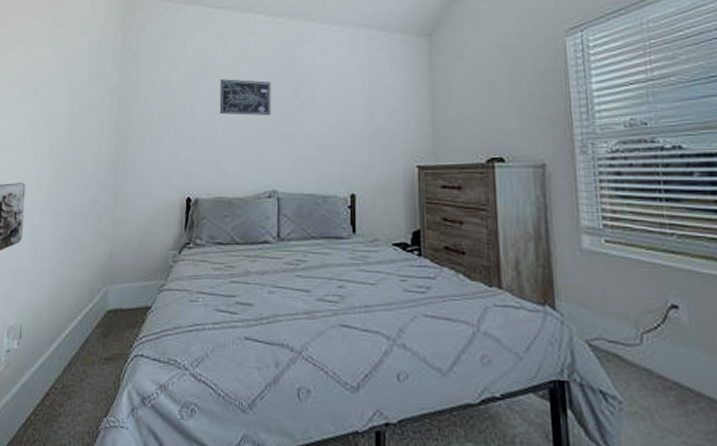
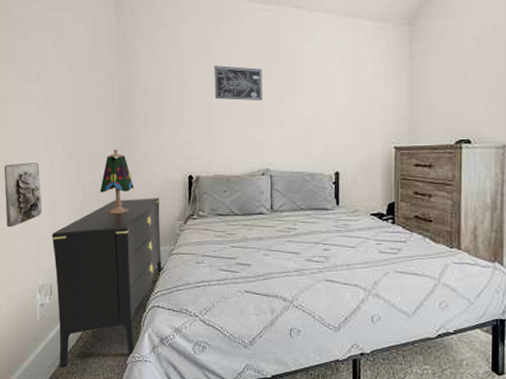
dresser: none [18,223,153,435] -> present [51,198,163,369]
table lamp: none [87,167,126,242] -> present [99,148,134,215]

